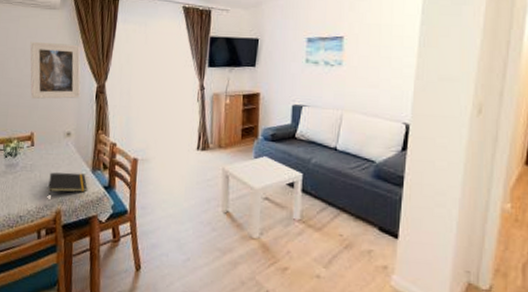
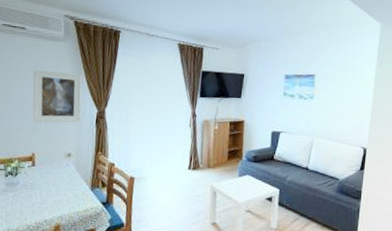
notepad: present [48,172,88,195] -> none [48,190,86,211]

